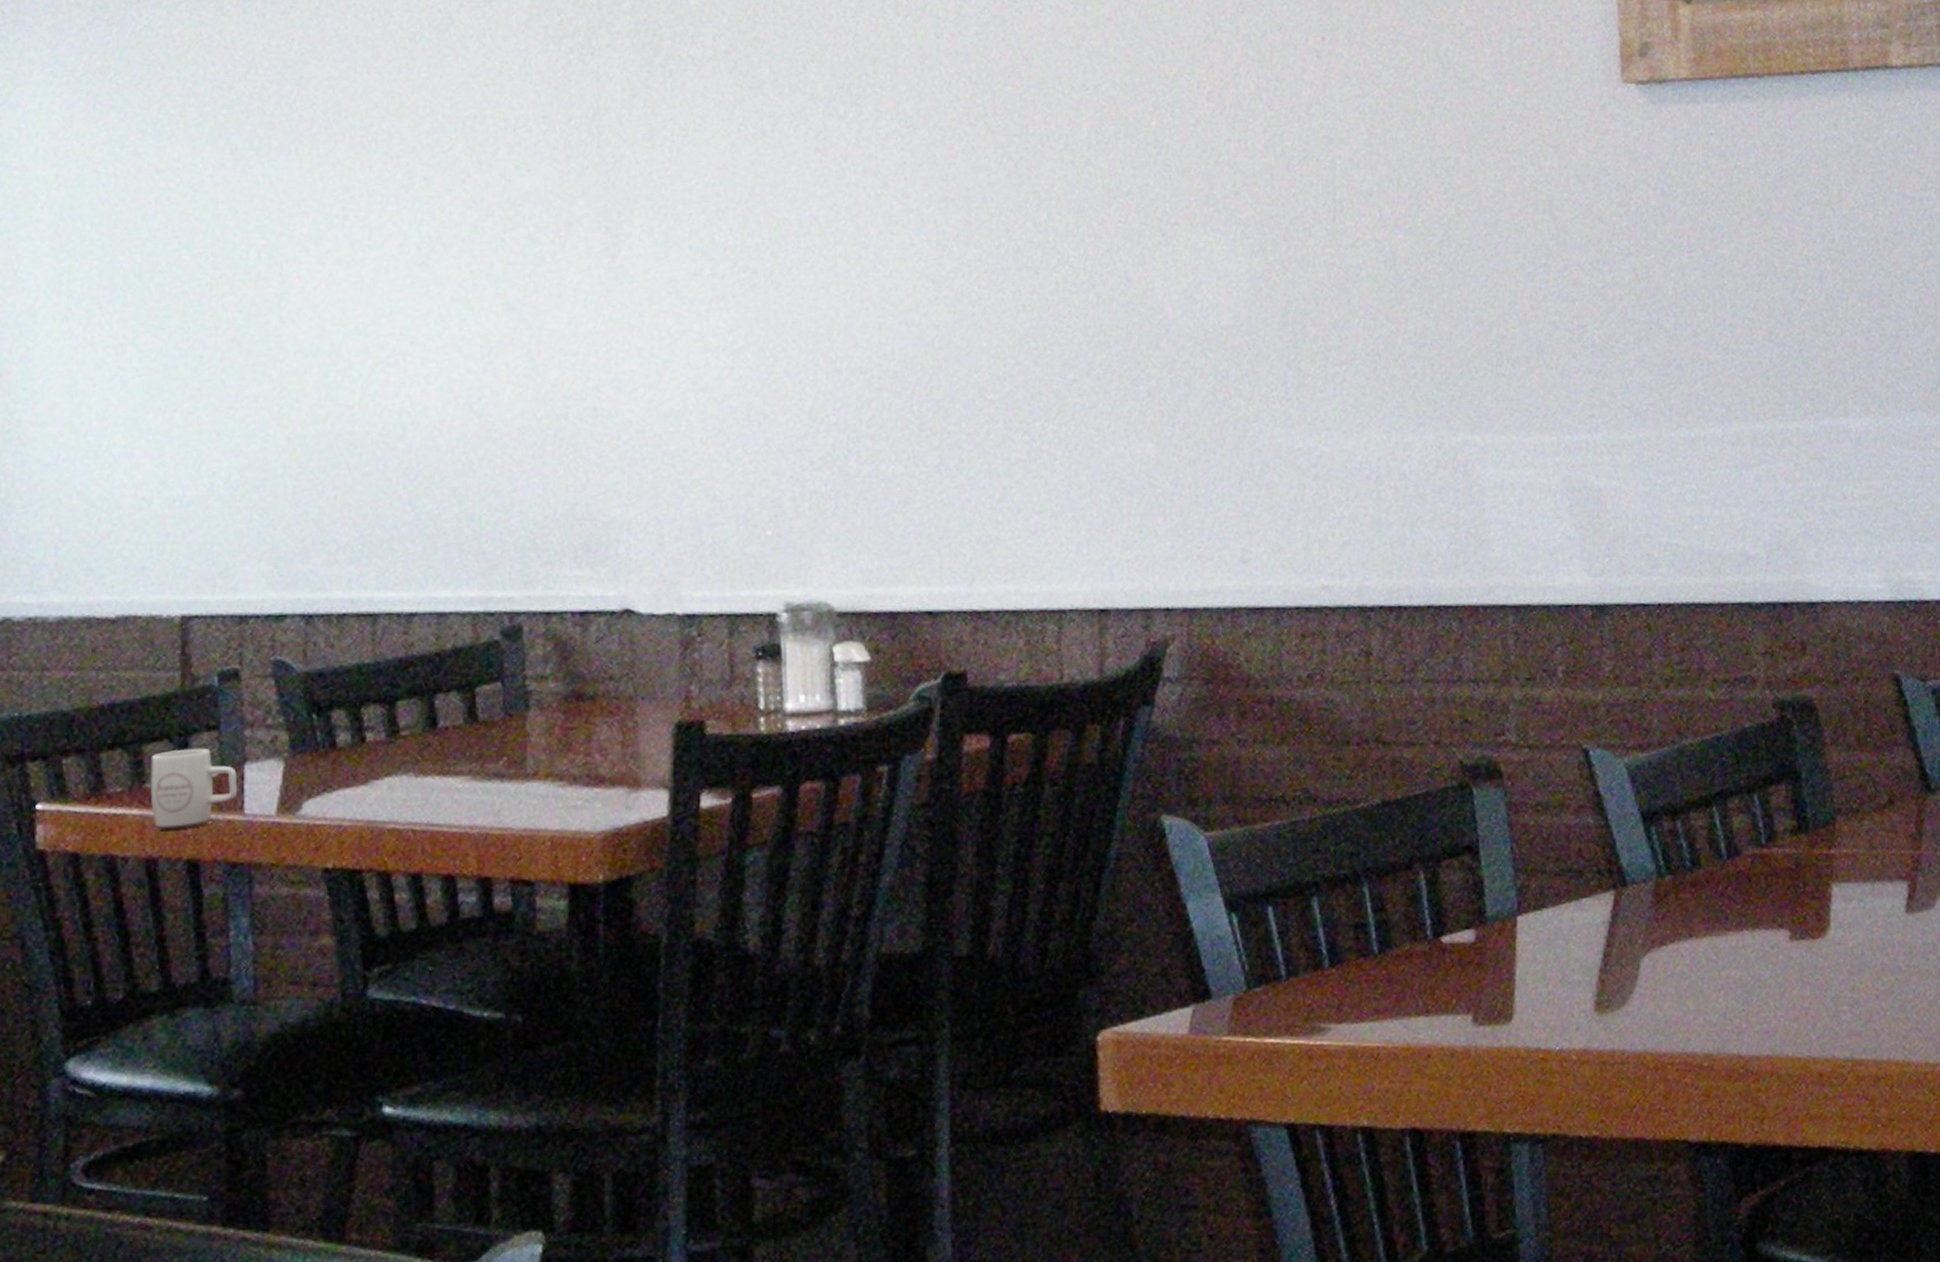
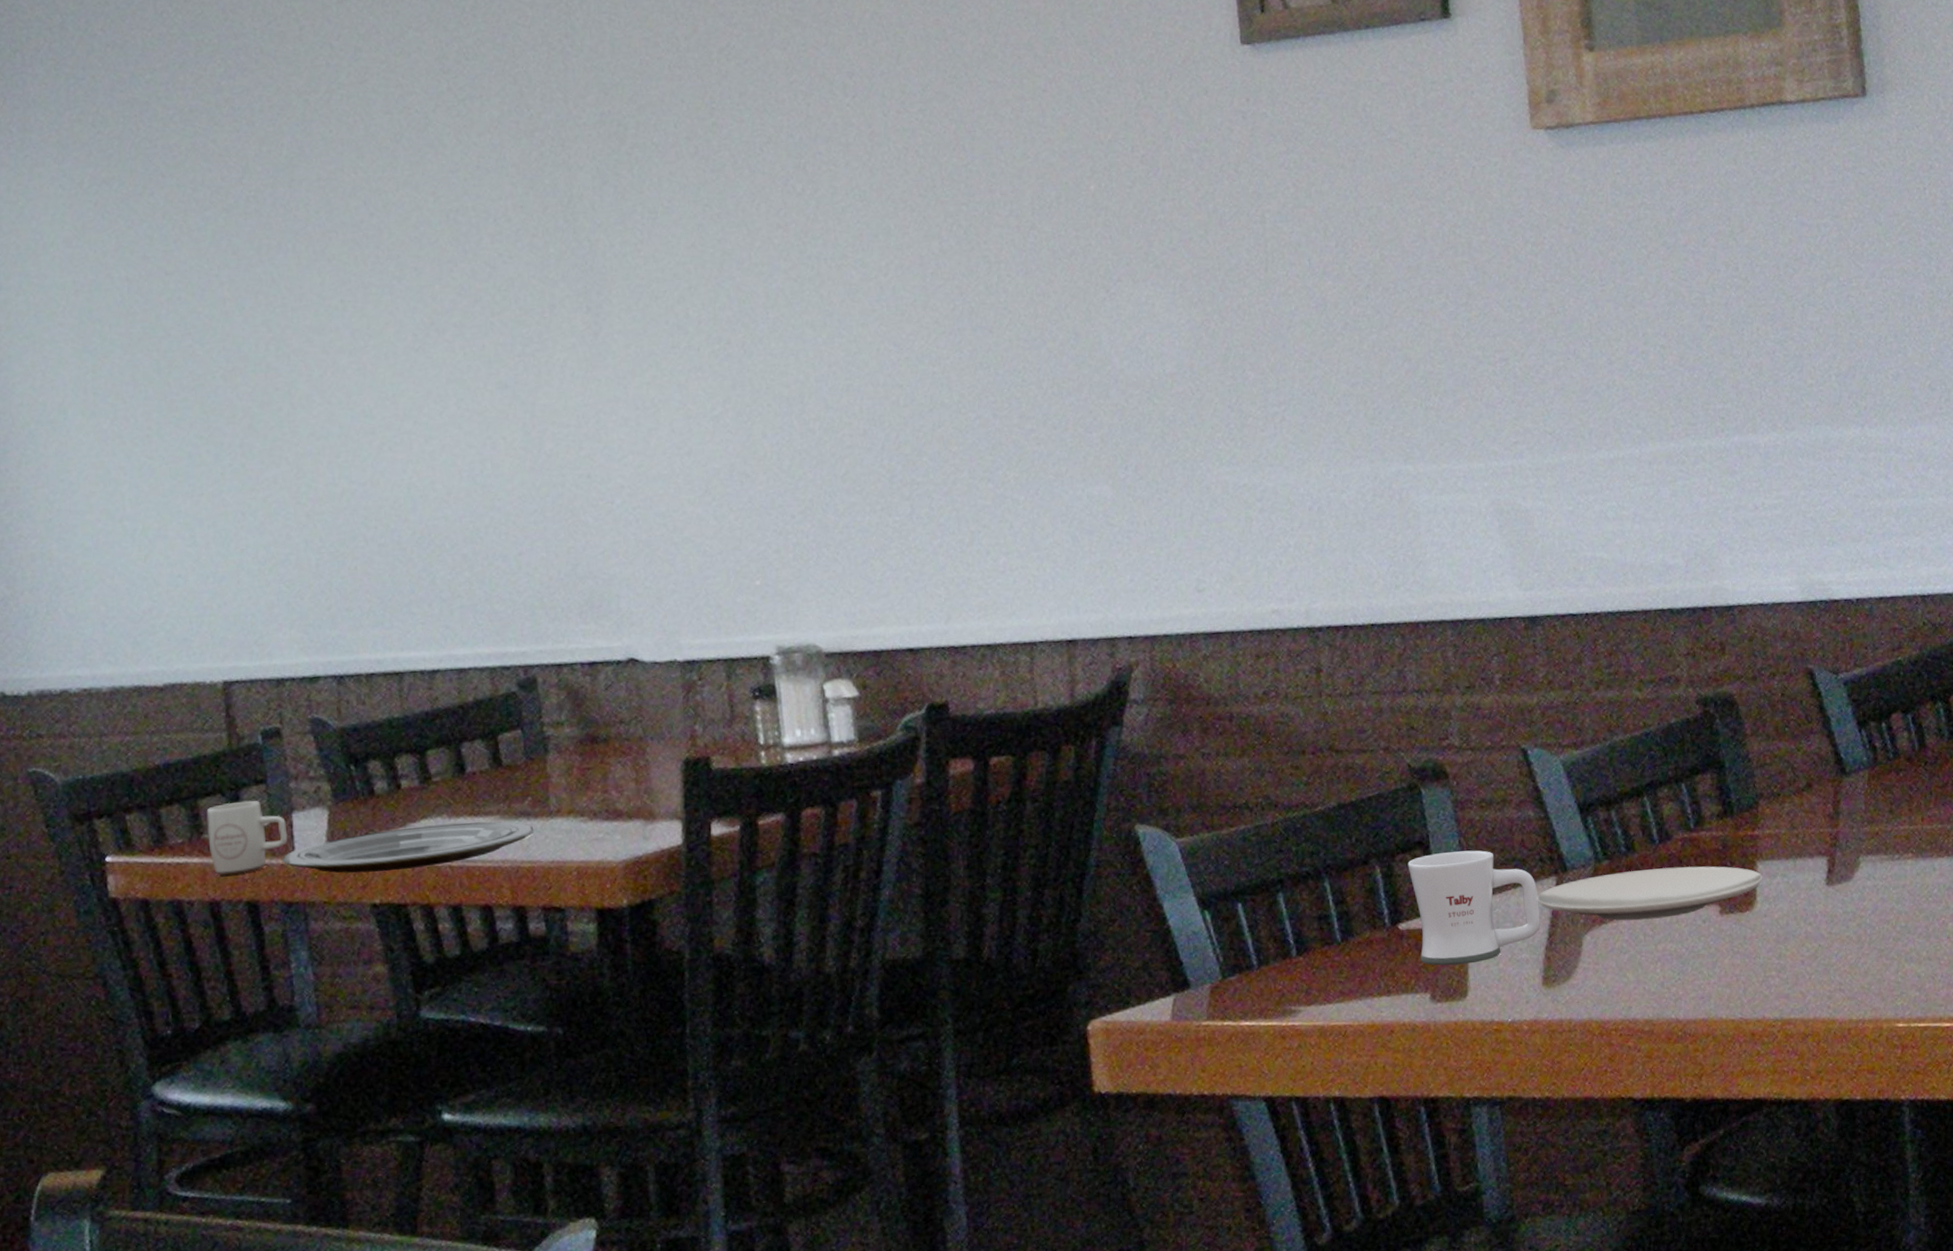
plate: none [229,782,507,834] -> present [282,821,534,873]
mug: none [1454,858,1596,985] -> present [1407,850,1541,966]
plate: none [1592,885,1838,943] -> present [1536,866,1763,921]

